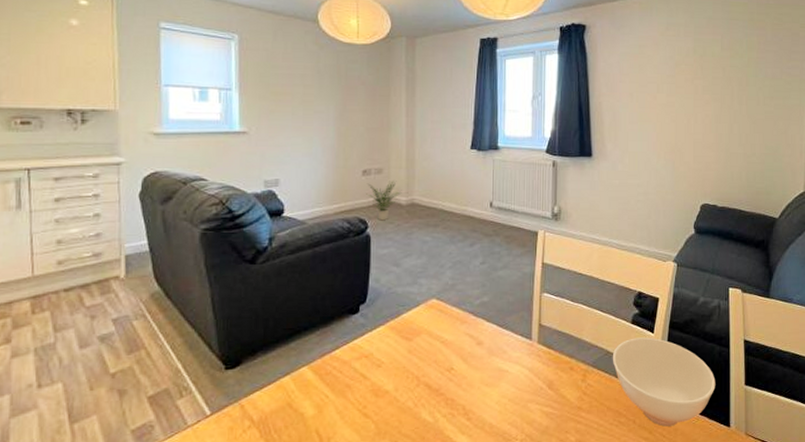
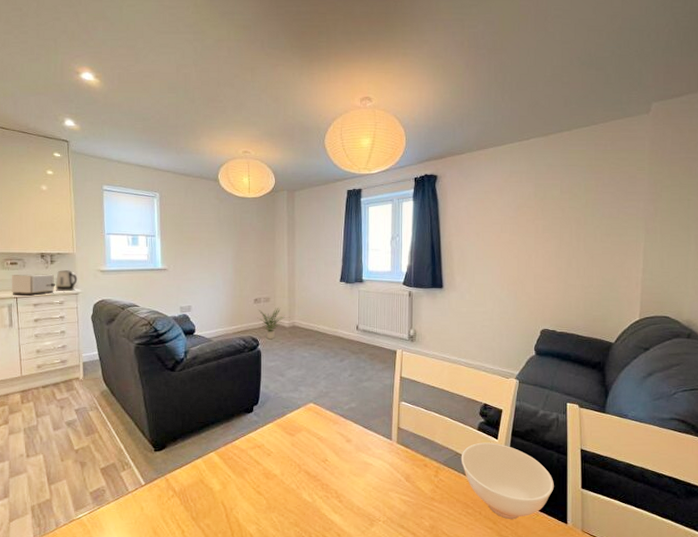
toaster: none [21,136,88,166] -> present [11,273,56,296]
kettle: none [88,132,121,160] -> present [56,270,78,291]

